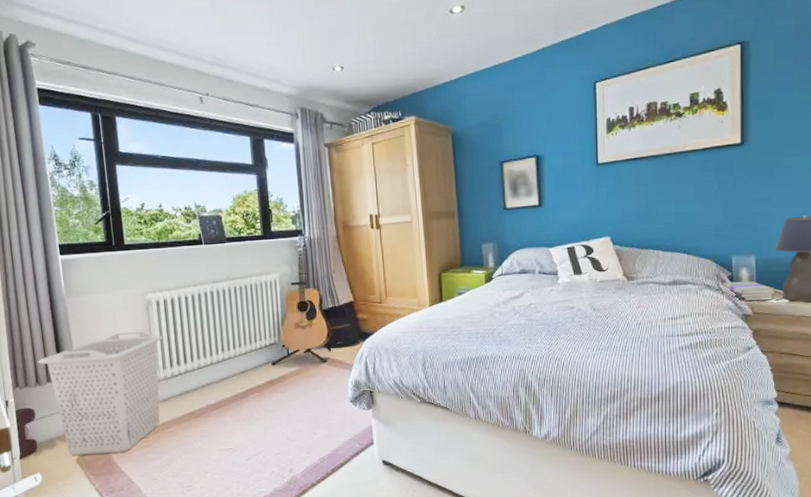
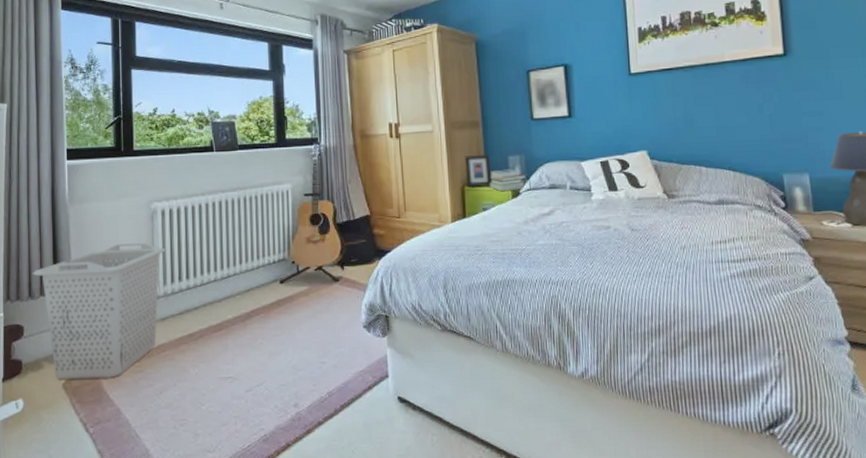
picture frame: none [442,243,466,273] -> present [465,155,491,187]
books: none [464,256,498,278] -> present [489,169,525,192]
books: present [720,281,774,302] -> none [772,201,834,225]

